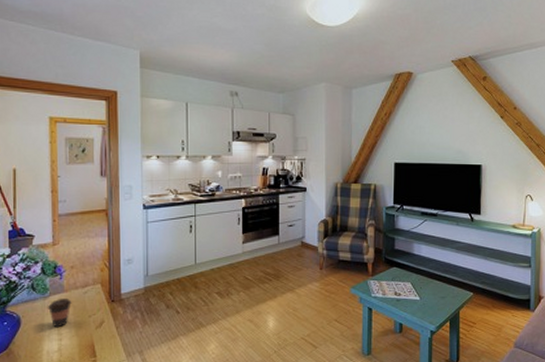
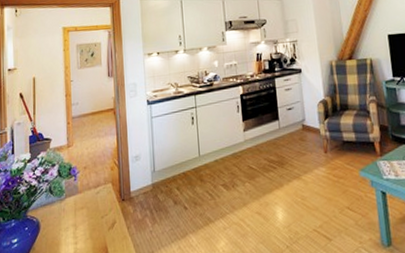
coffee cup: present [47,297,72,327] -> none [63,199,86,230]

